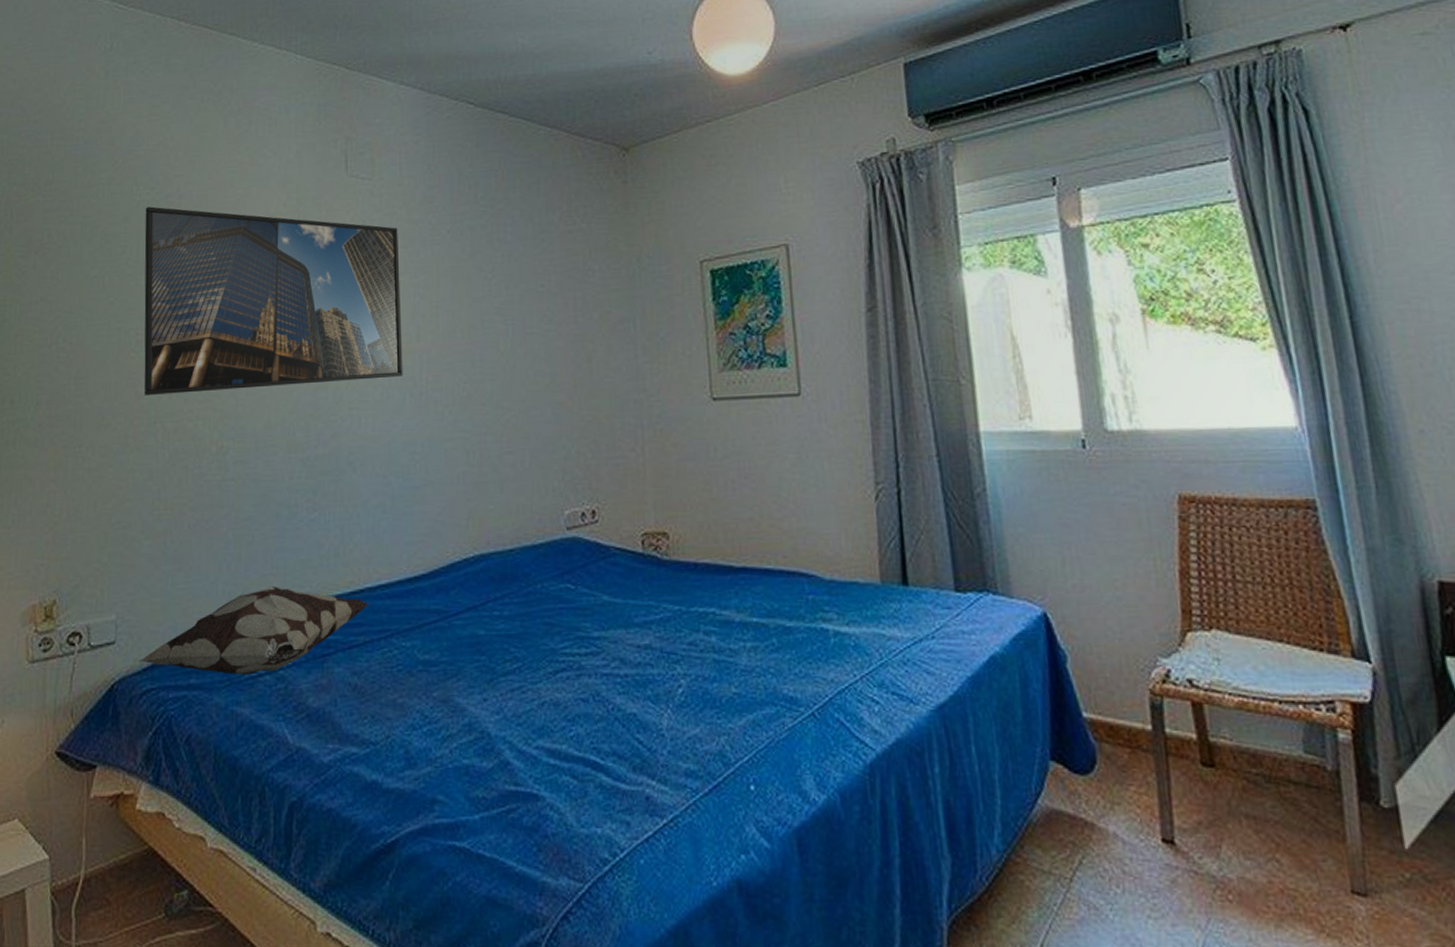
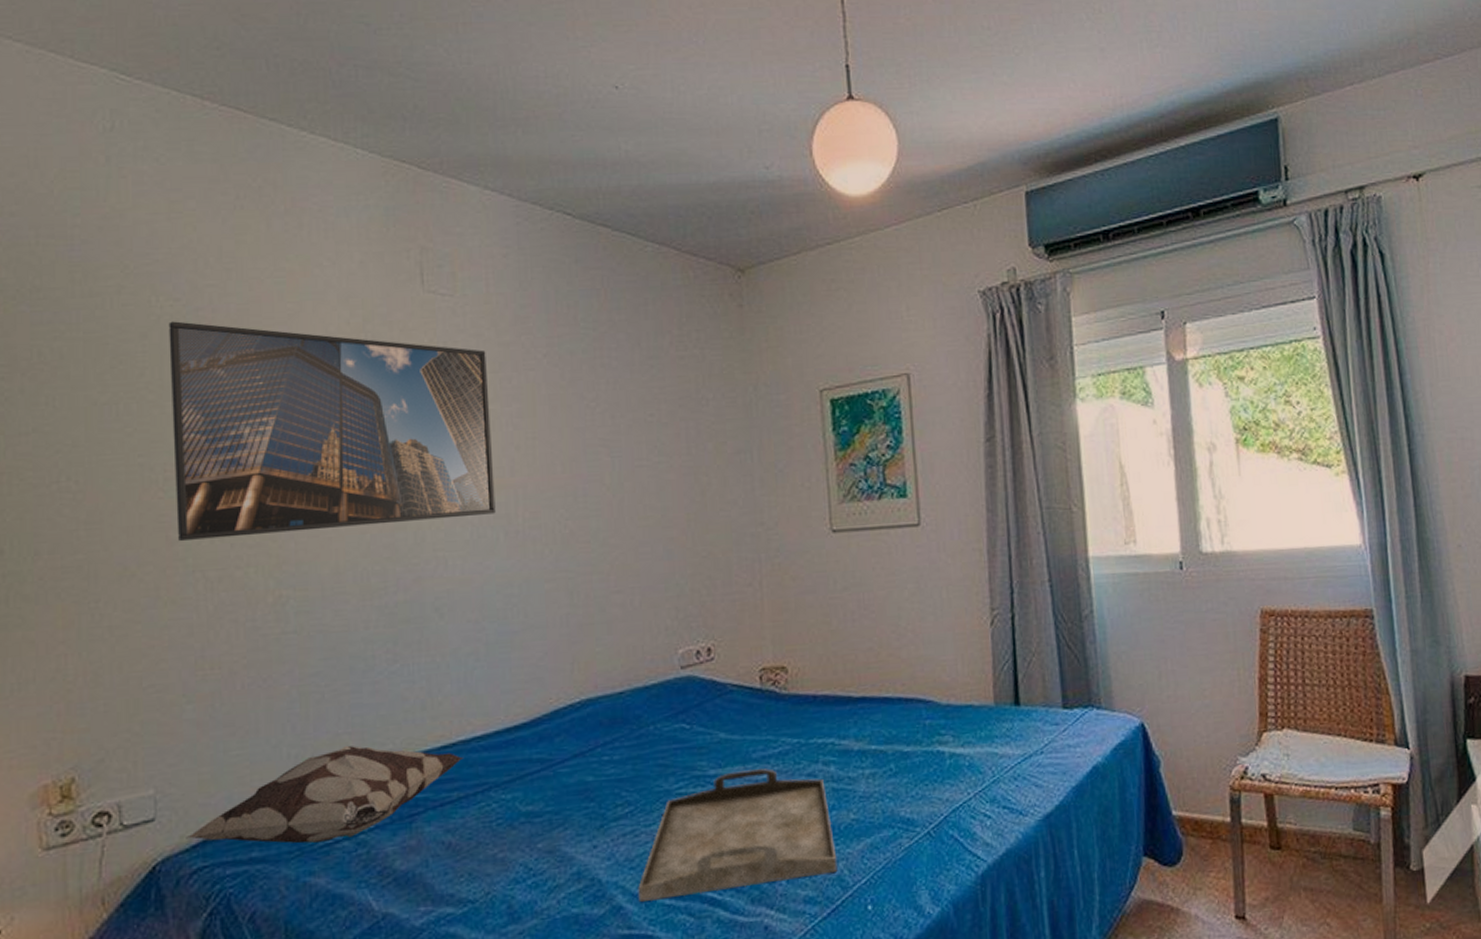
serving tray: none [524,634,719,759] -> present [638,769,838,902]

